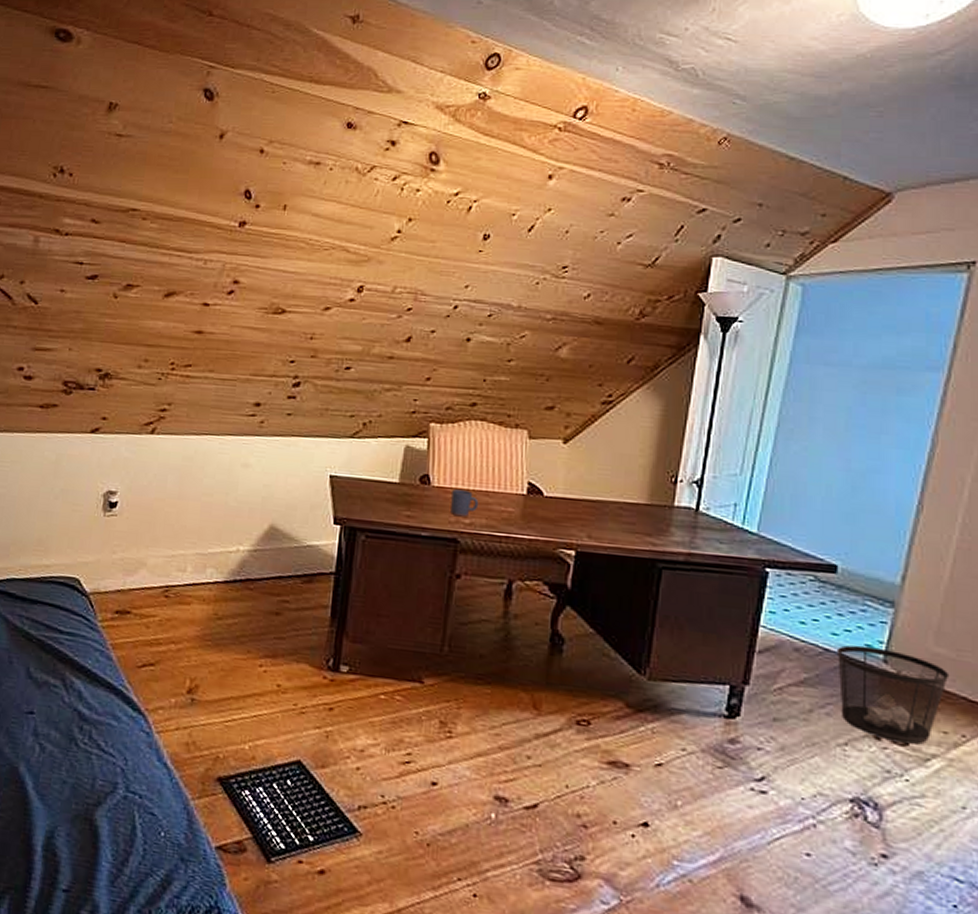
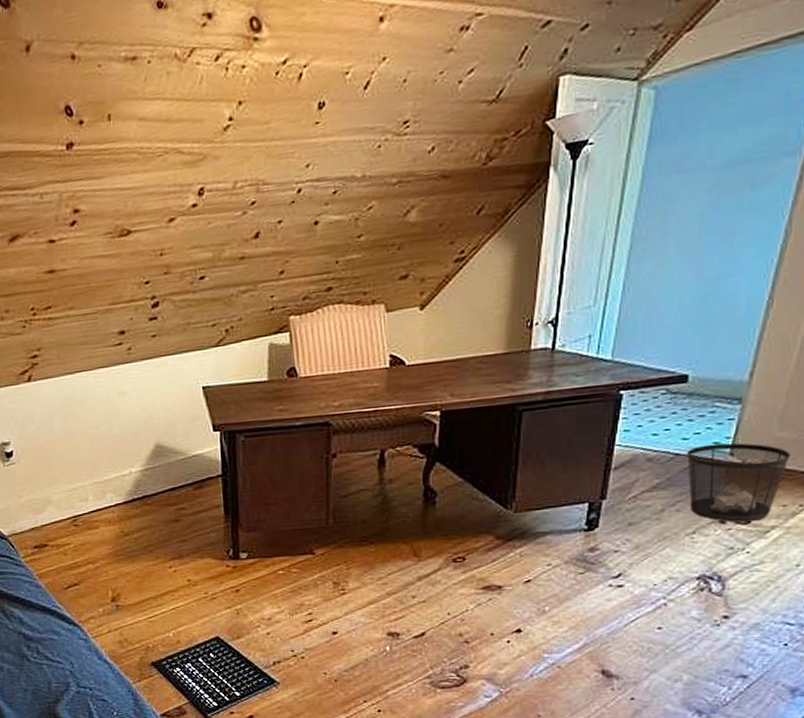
mug: present [450,489,479,517] -> none [319,374,346,401]

